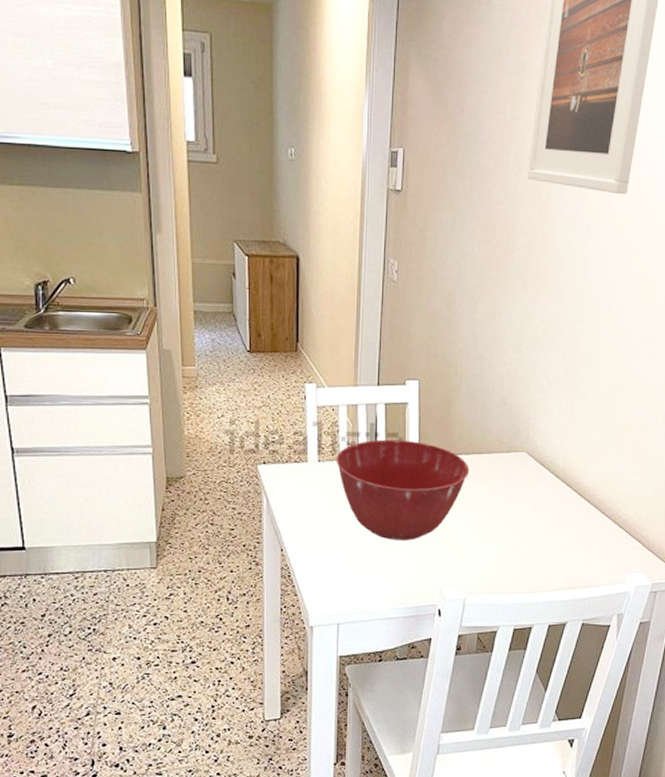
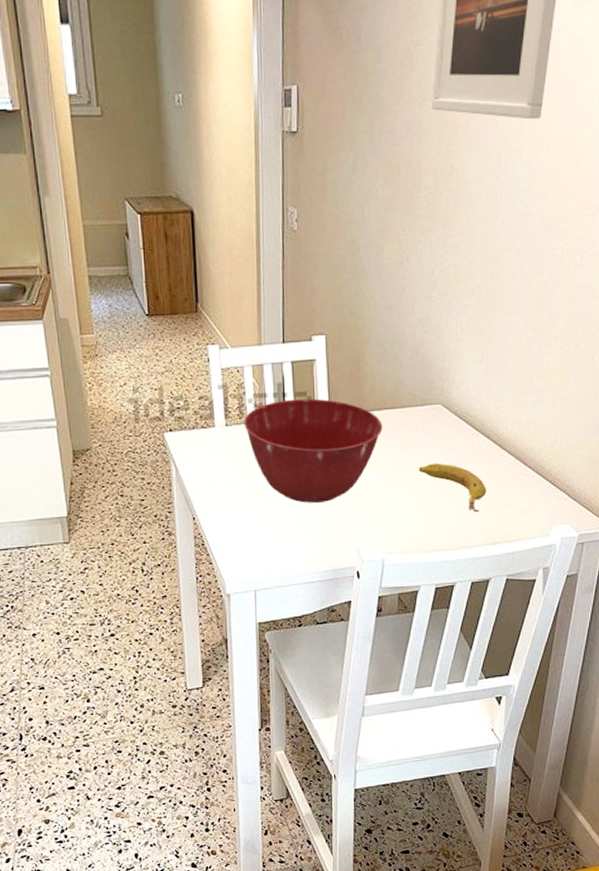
fruit: none [502,508,566,558] -> present [418,463,487,513]

